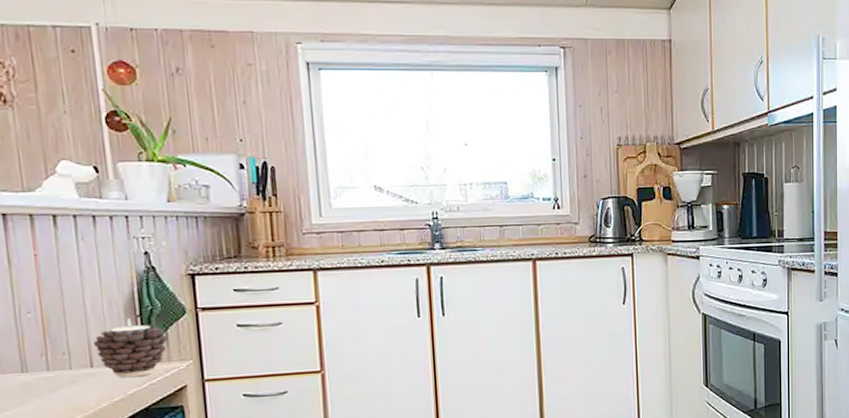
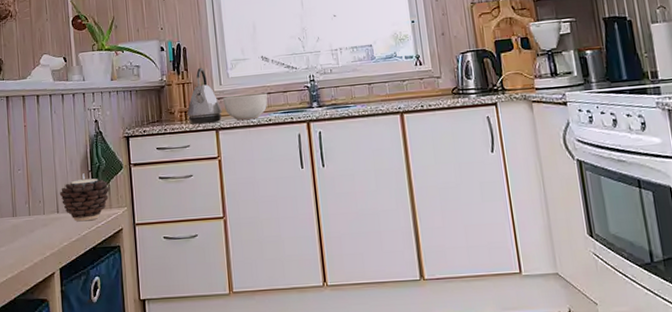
kettle: none [275,193,322,264] -> present [187,67,222,125]
bowl: none [322,229,381,261] -> present [222,93,268,121]

